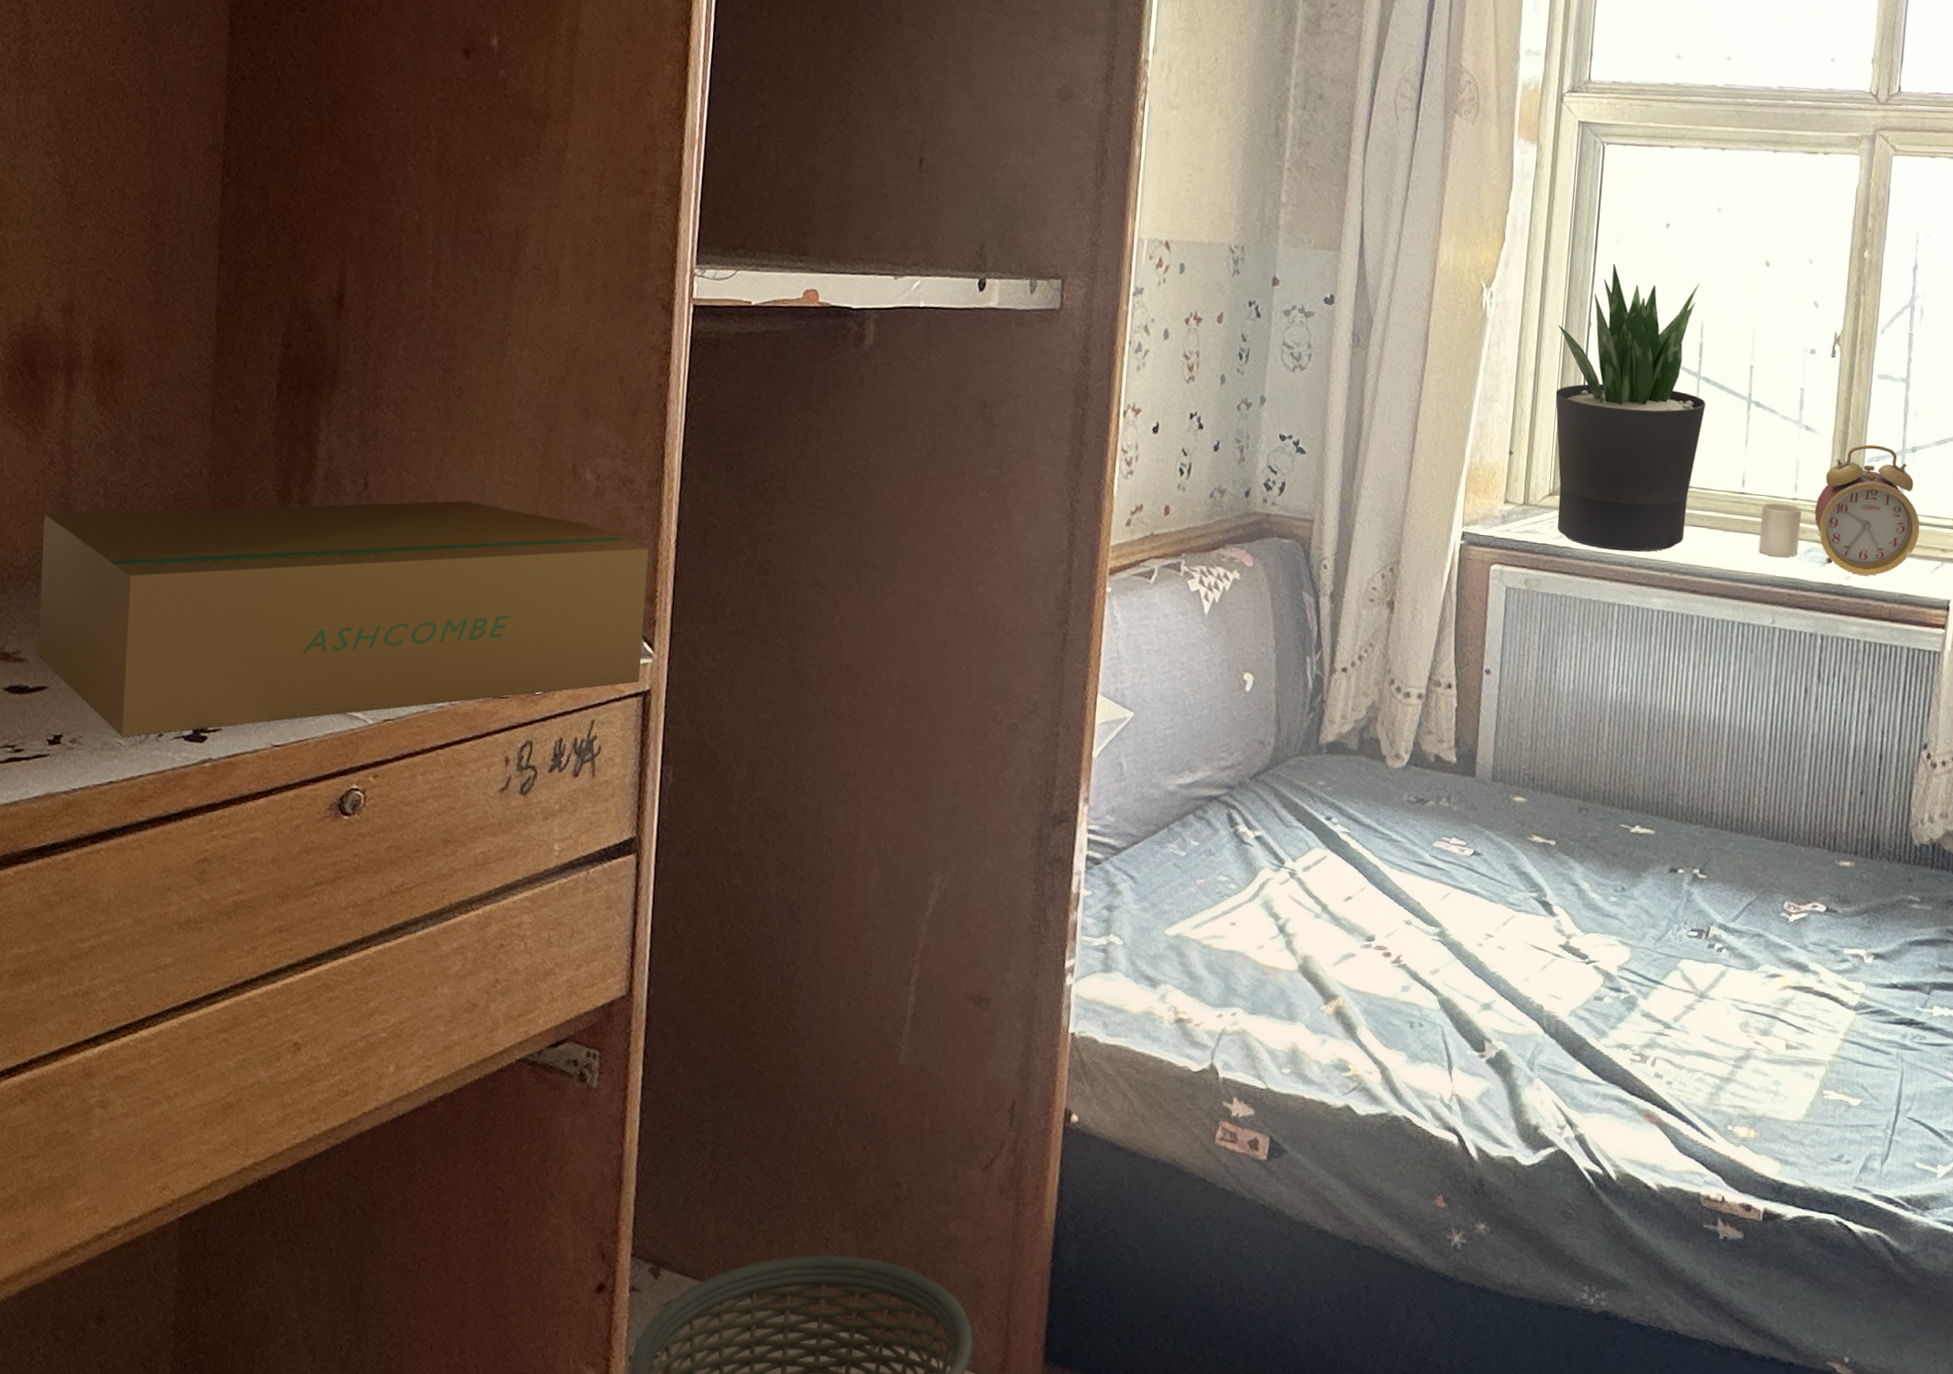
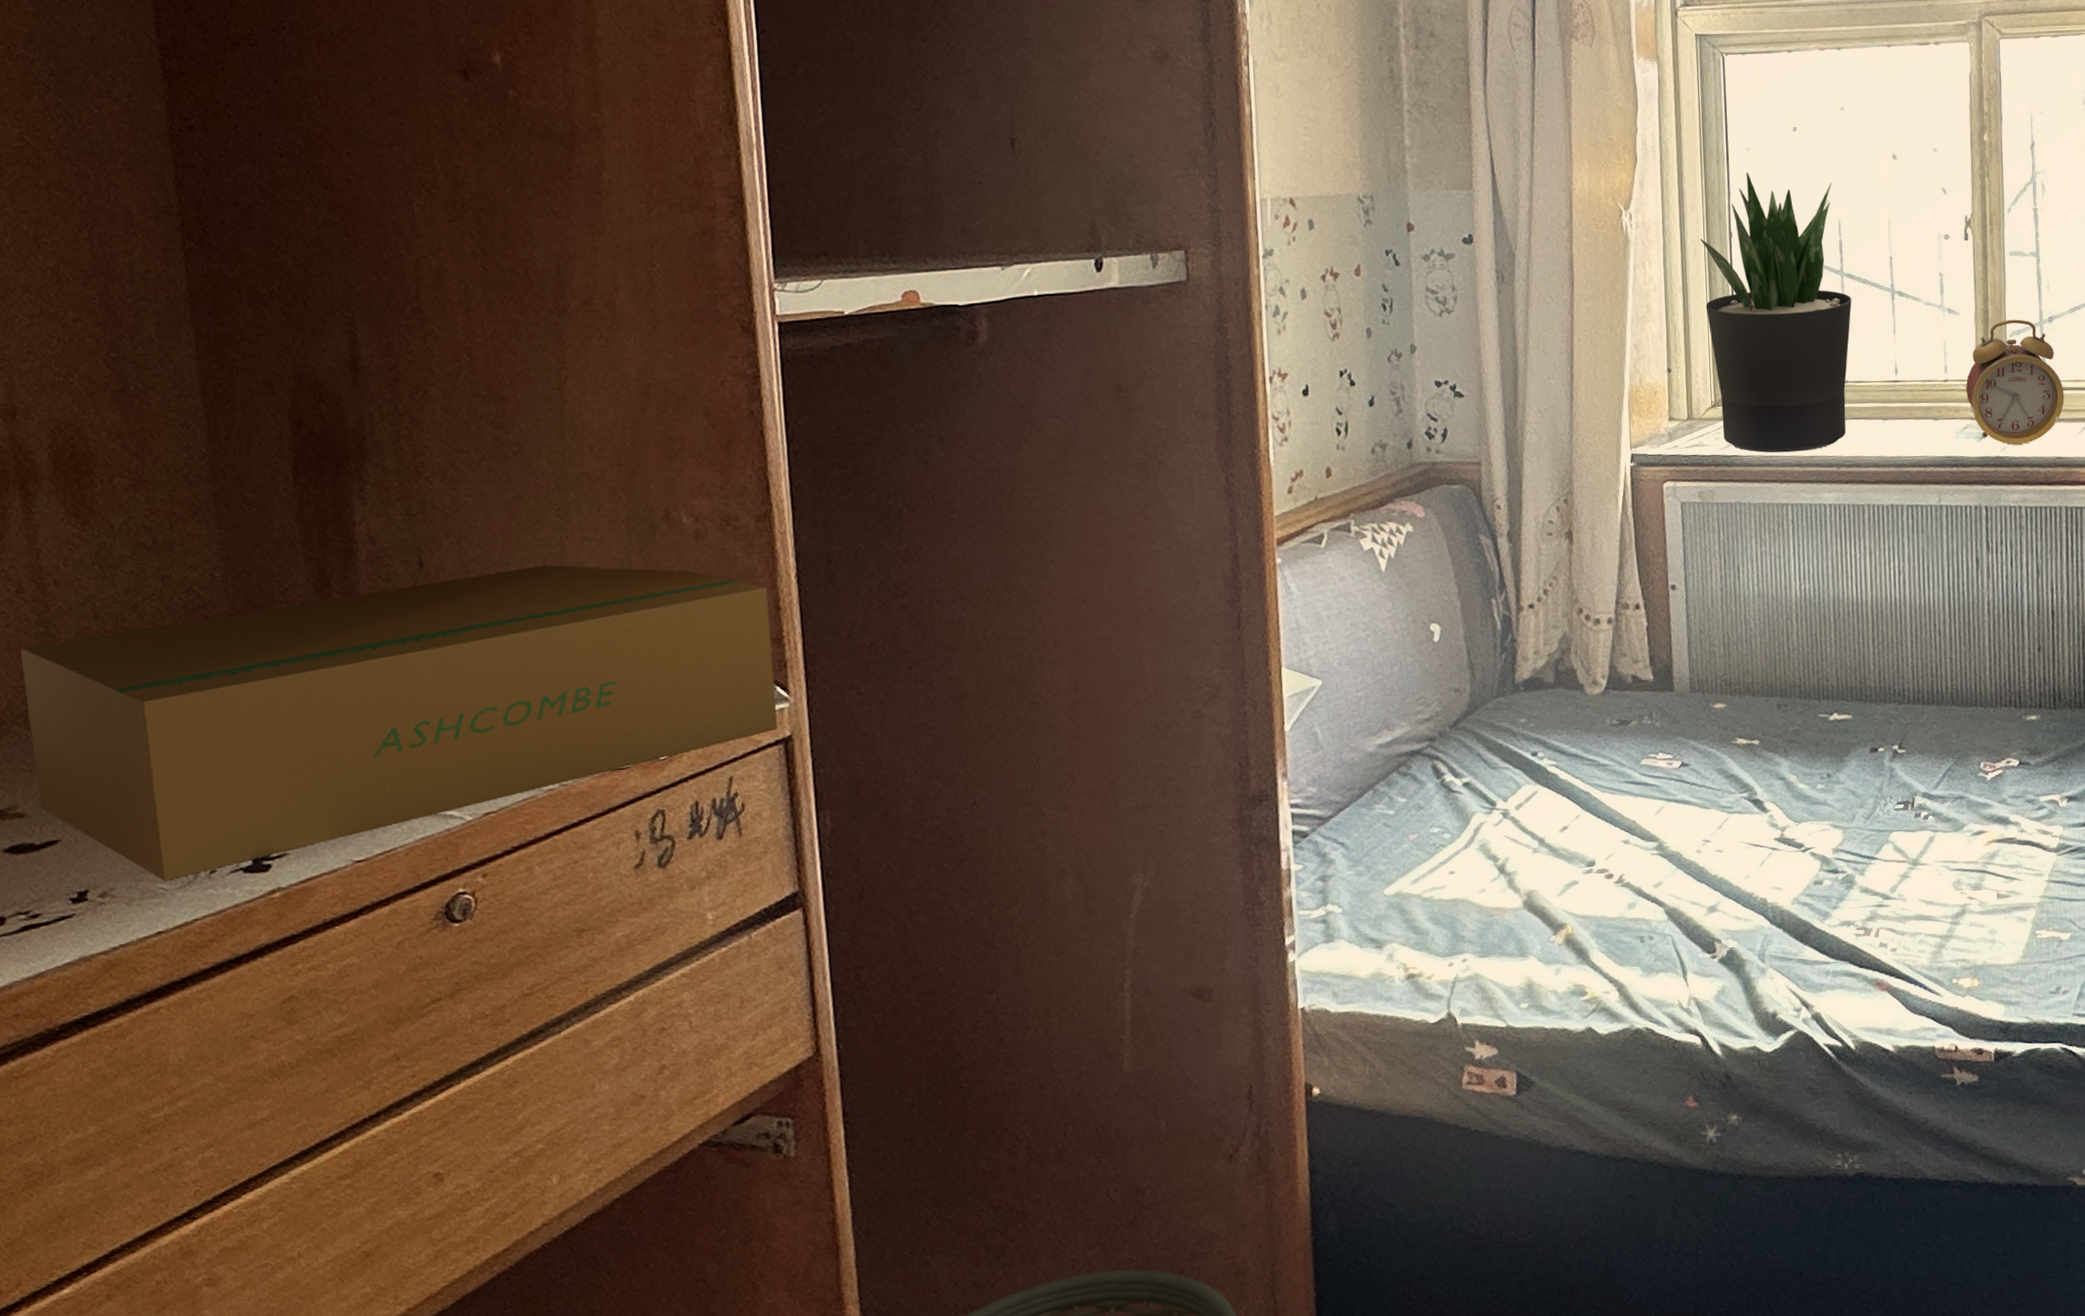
mug: present [1758,502,1802,558] -> none [1916,386,1955,438]

